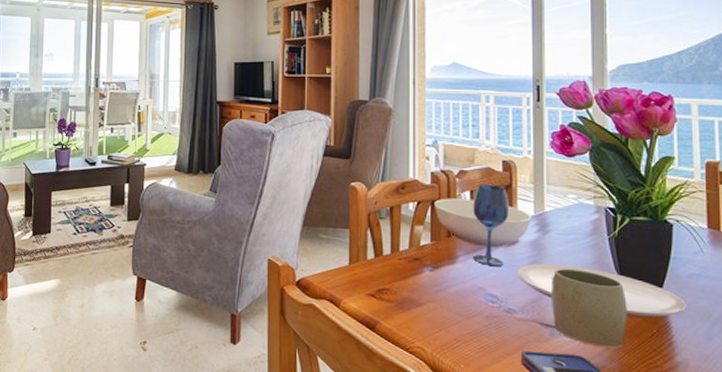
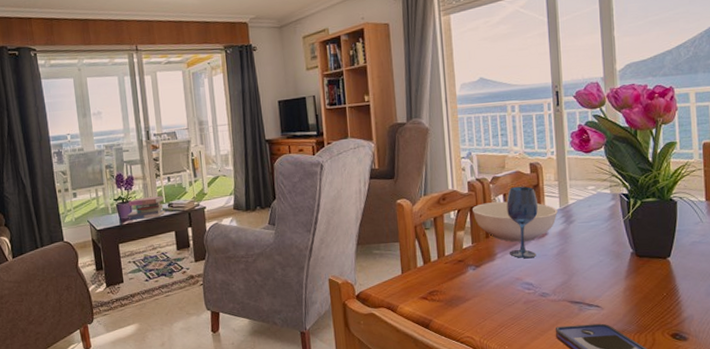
books: none [64,146,104,169] -> present [126,195,165,220]
plate: present [517,264,686,319] -> none [548,248,690,286]
mug: present [550,268,627,349] -> none [577,251,642,315]

